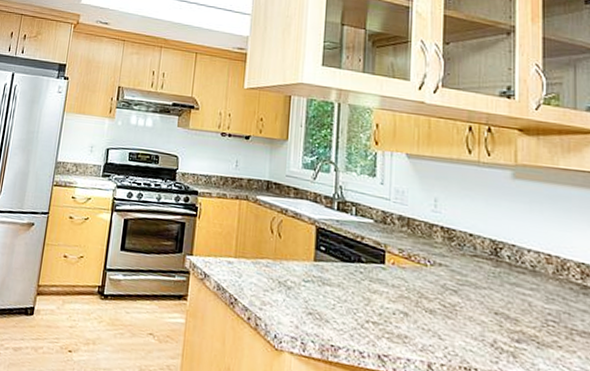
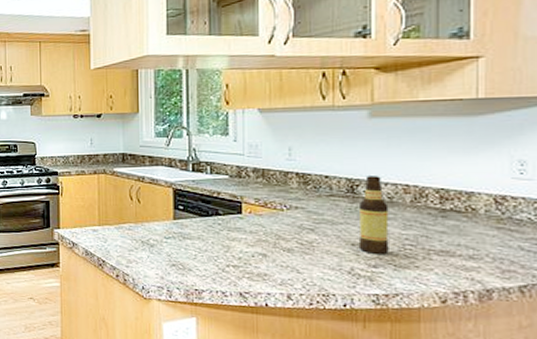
bottle: none [501,239,532,329] -> present [358,176,389,254]

